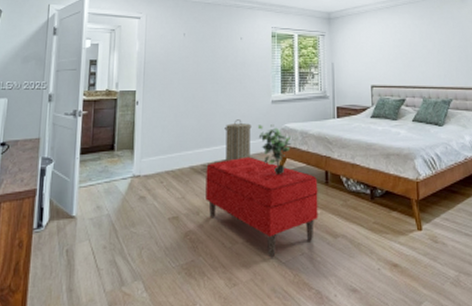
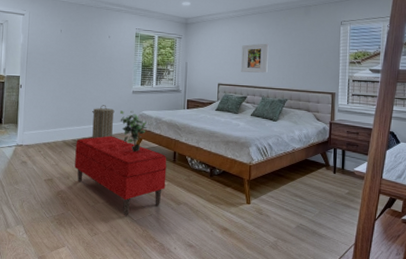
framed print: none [395,36,426,72] -> present [241,43,269,73]

